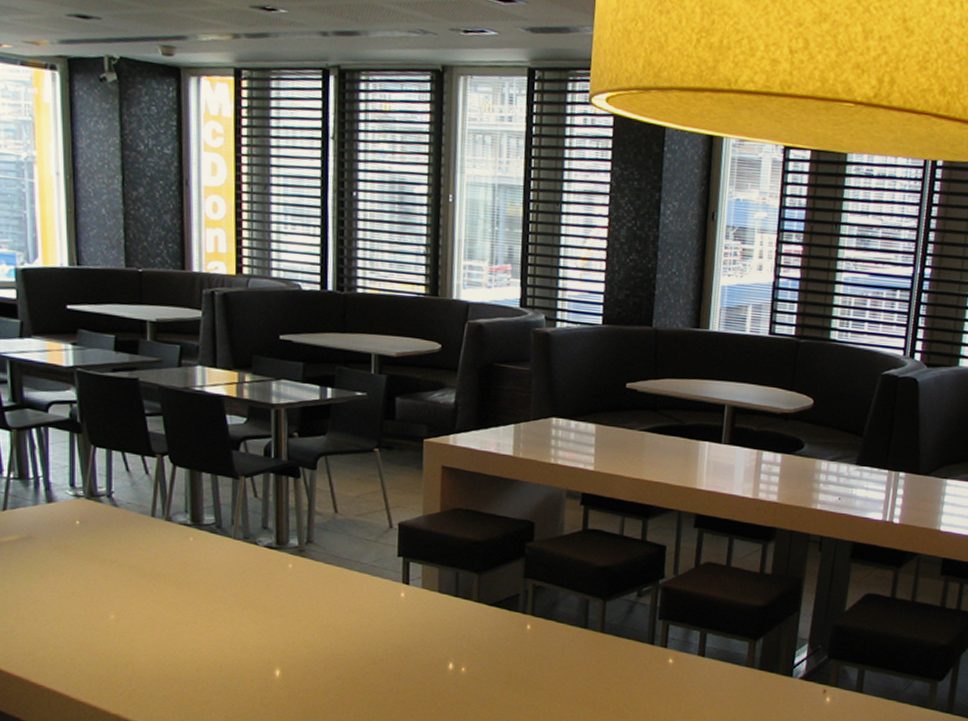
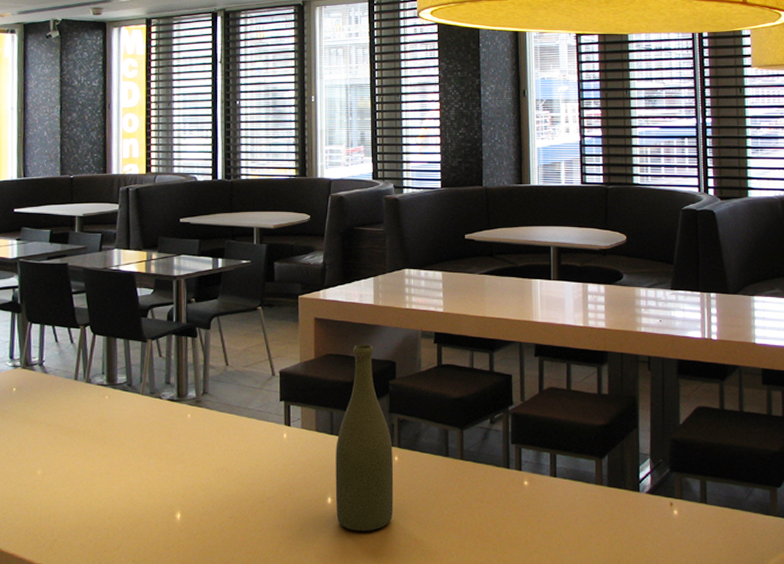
bottle: none [457,499,526,700] -> present [335,344,394,531]

